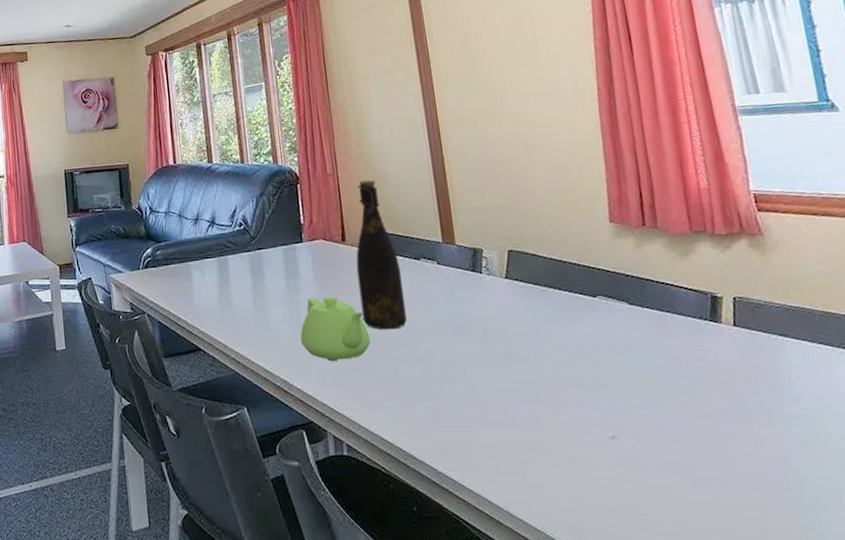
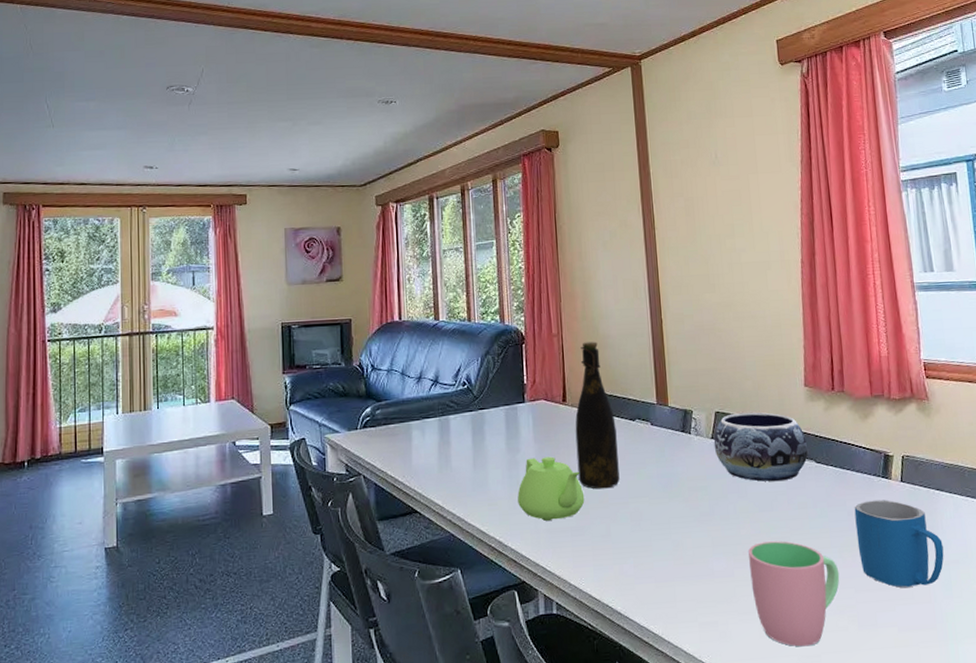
decorative bowl: none [508,250,619,324] -> present [713,412,809,482]
cup: none [555,388,665,503] -> present [748,541,840,647]
mug: none [677,345,794,443] -> present [854,499,944,588]

